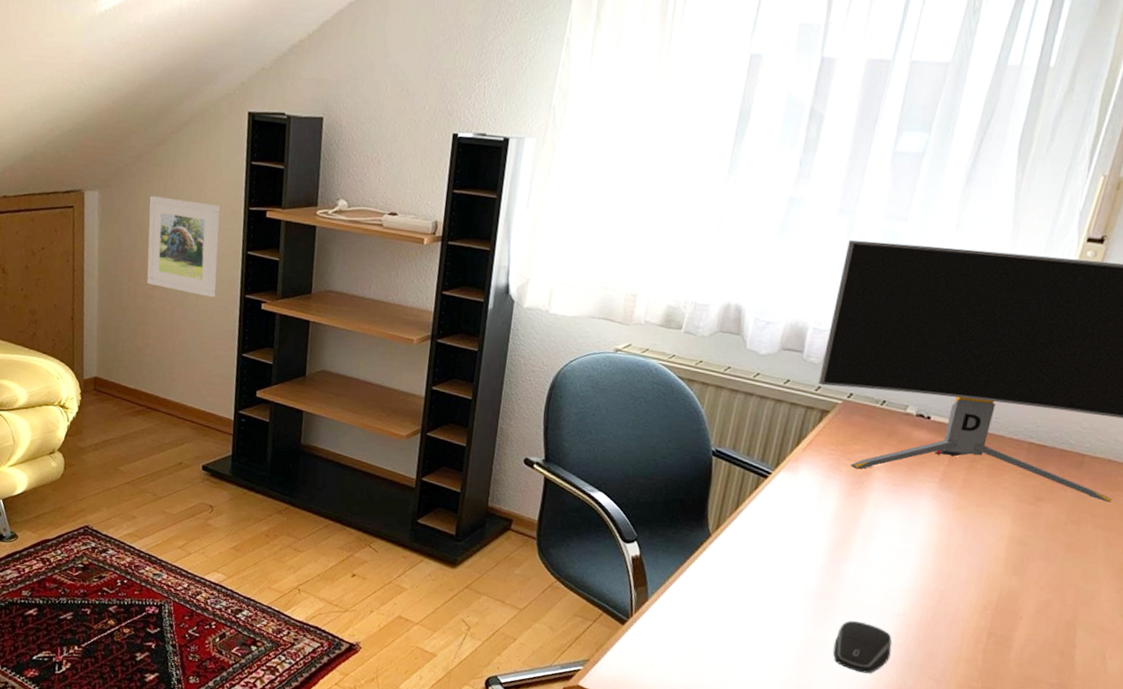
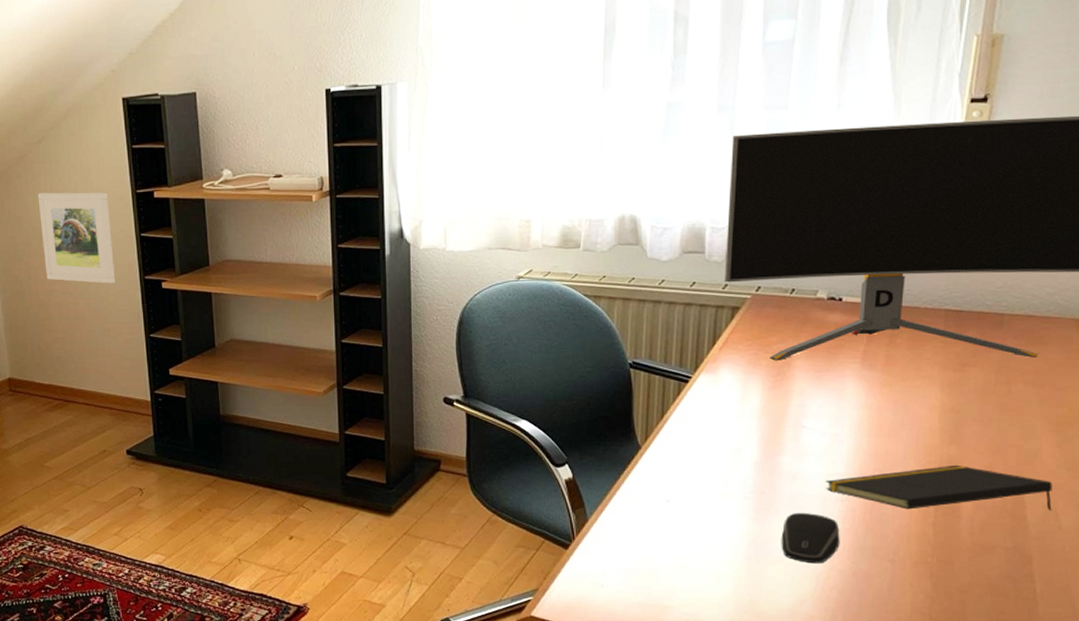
notepad: none [885,593,1105,654] -> present [826,464,1052,511]

